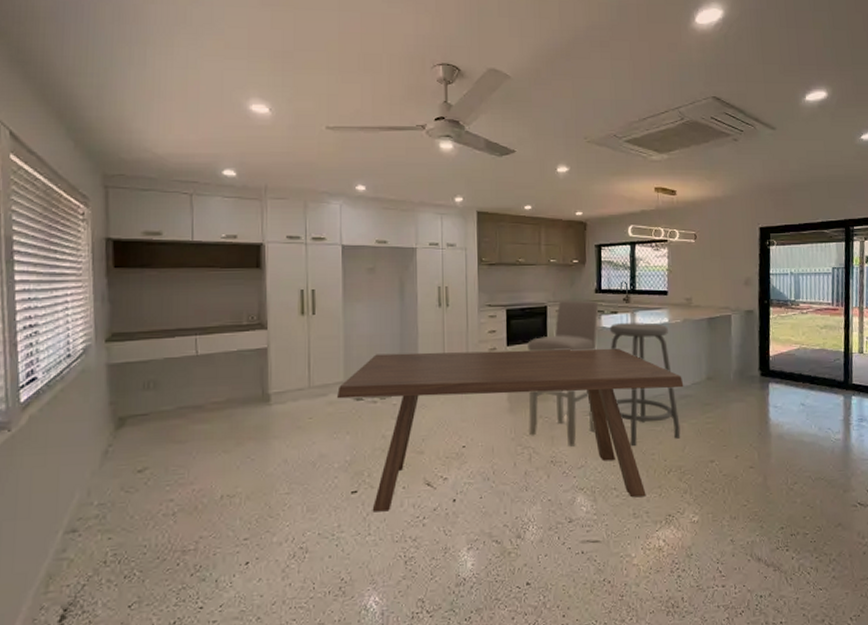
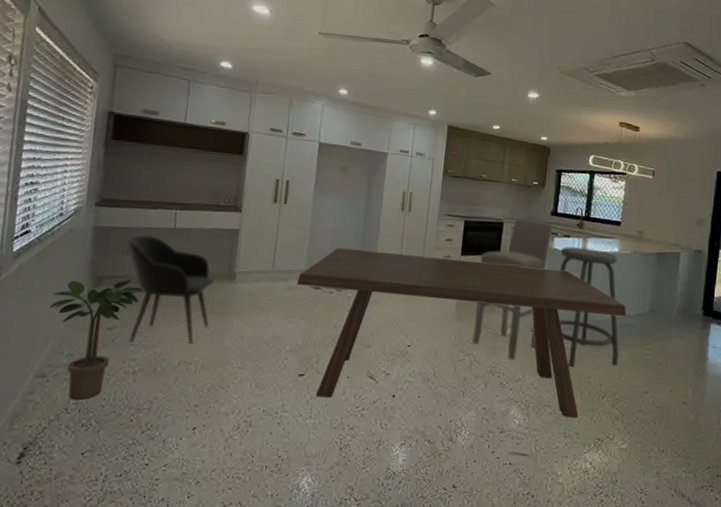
potted plant: none [70,415,173,551] -> present [49,279,144,400]
armchair: none [145,366,248,482] -> present [126,235,215,344]

